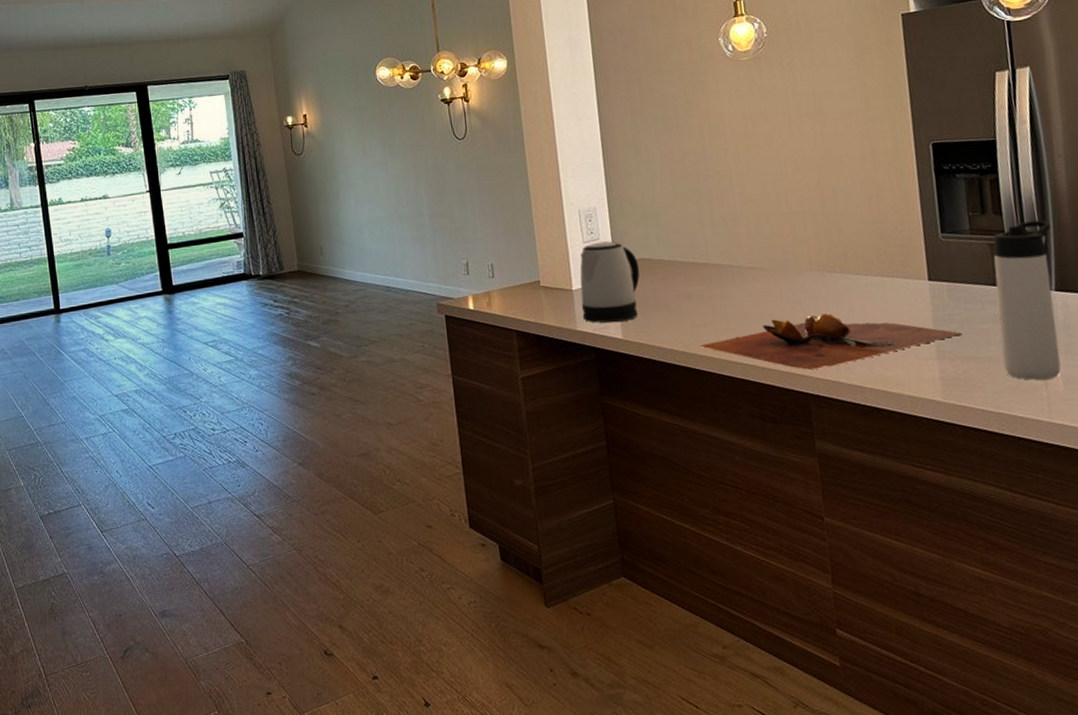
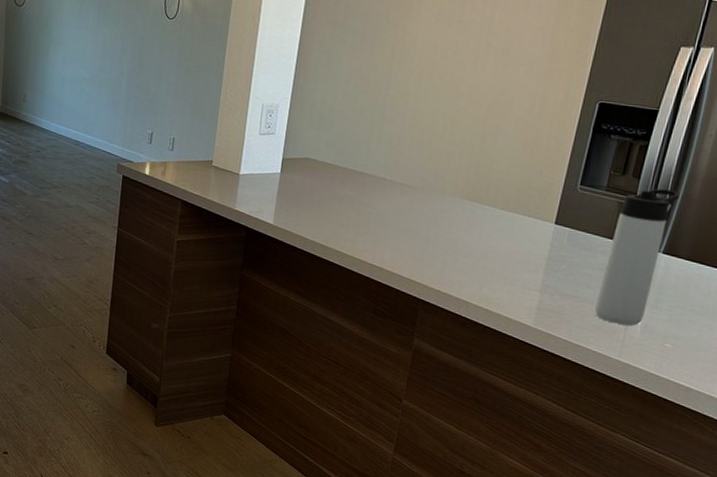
kettle: present [579,241,640,323] -> none [242,136,304,210]
cutting board: present [700,313,962,370] -> none [338,231,569,281]

